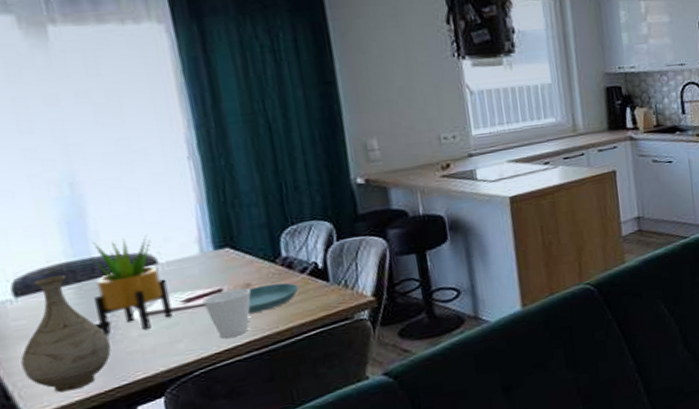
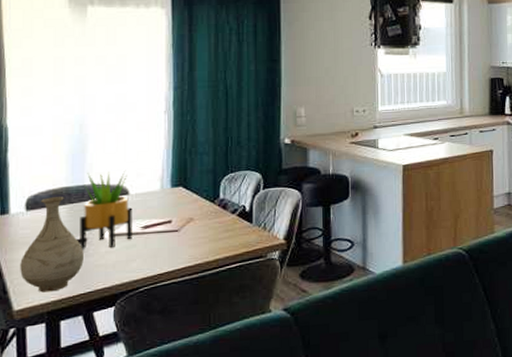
cup: present [202,288,252,339] -> none [156,221,193,262]
saucer: present [247,282,299,314] -> none [187,220,229,243]

